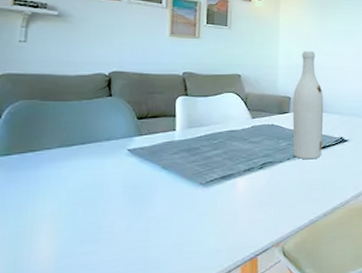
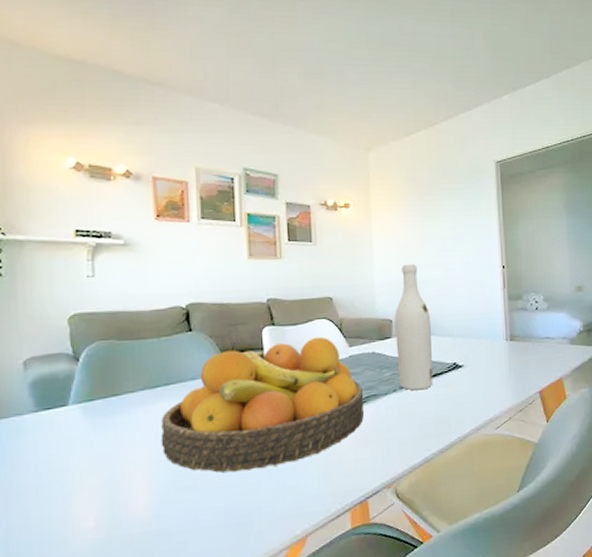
fruit bowl: none [70,108,261,228] -> present [160,336,364,473]

